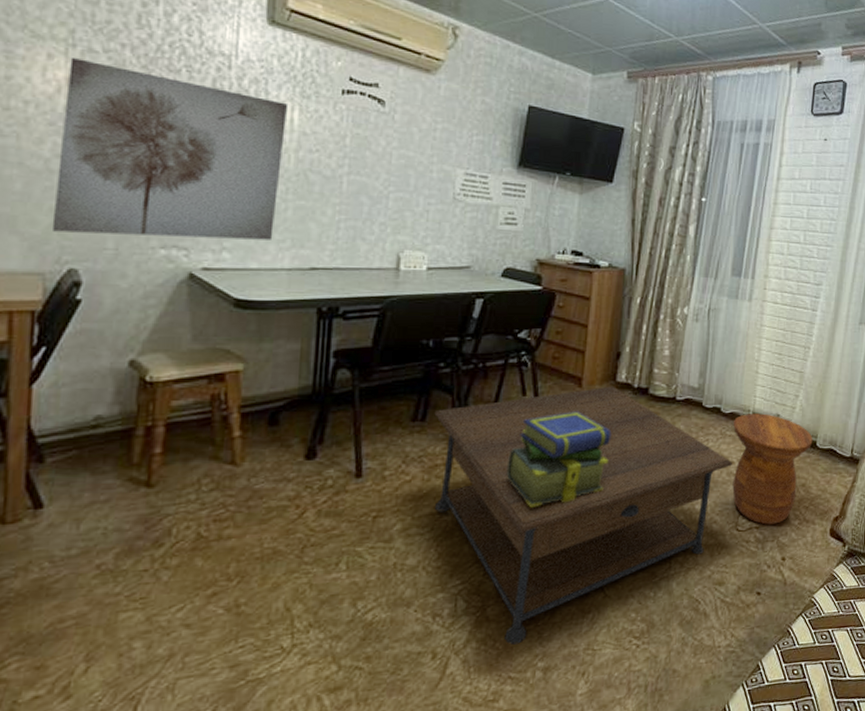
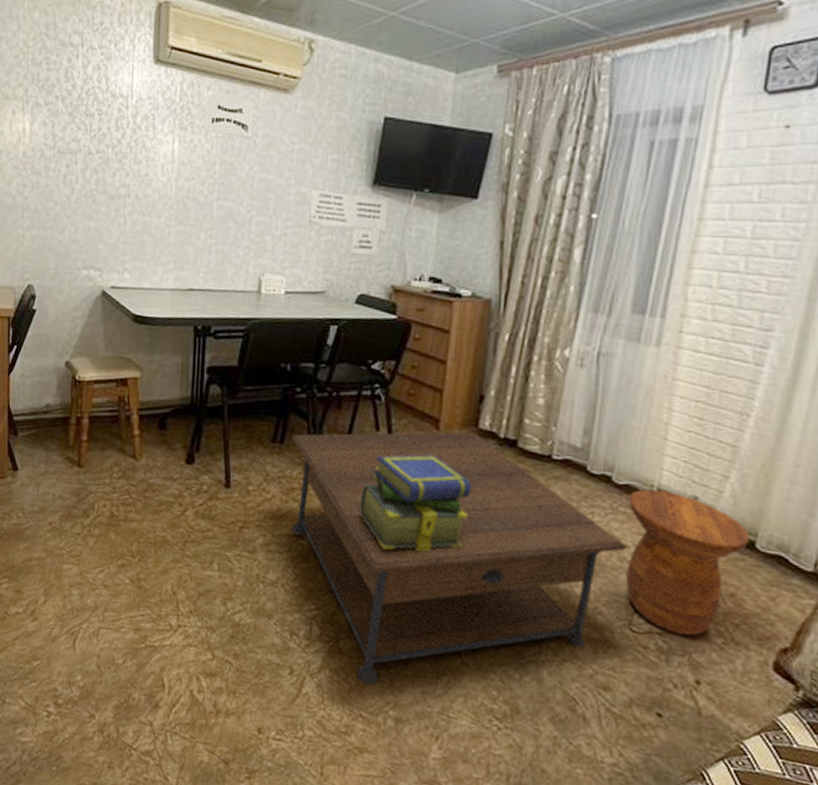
wall art: present [51,58,289,240] -> none [18,112,171,263]

